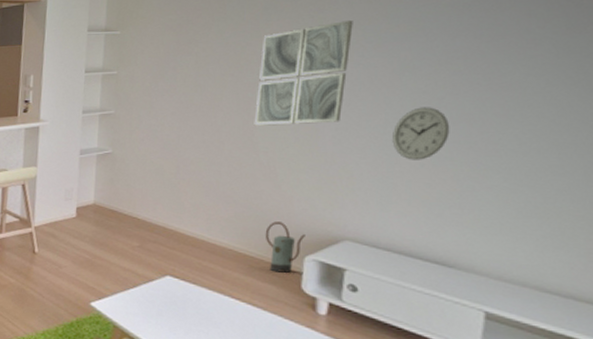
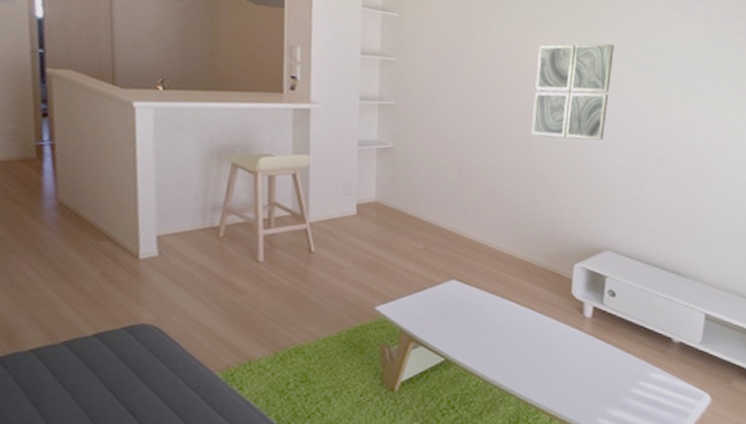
watering can: present [265,222,305,273] -> none [541,230,575,279]
wall clock: present [392,107,450,160] -> none [643,134,685,183]

